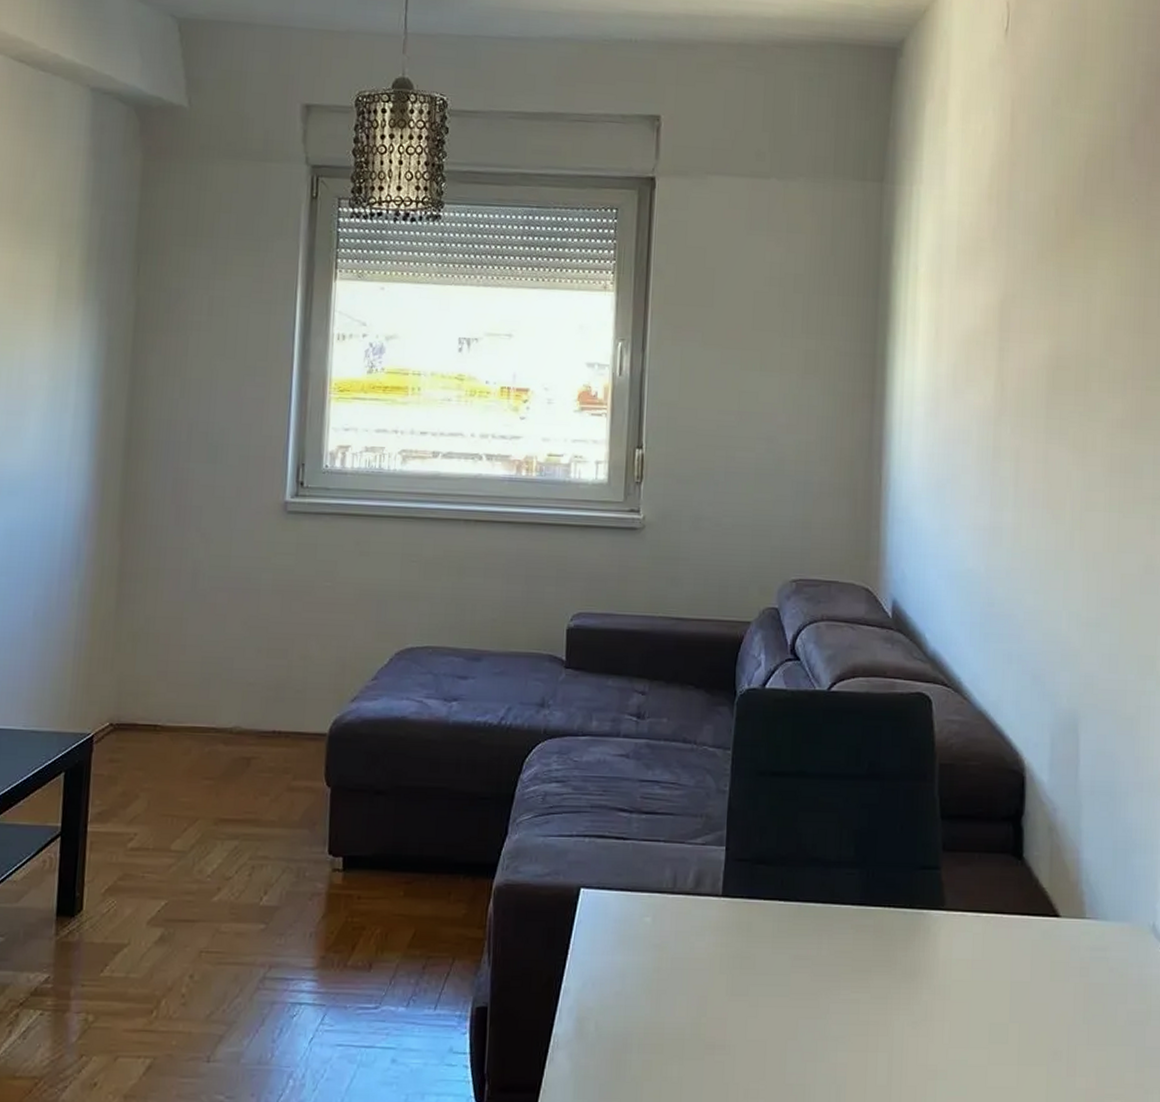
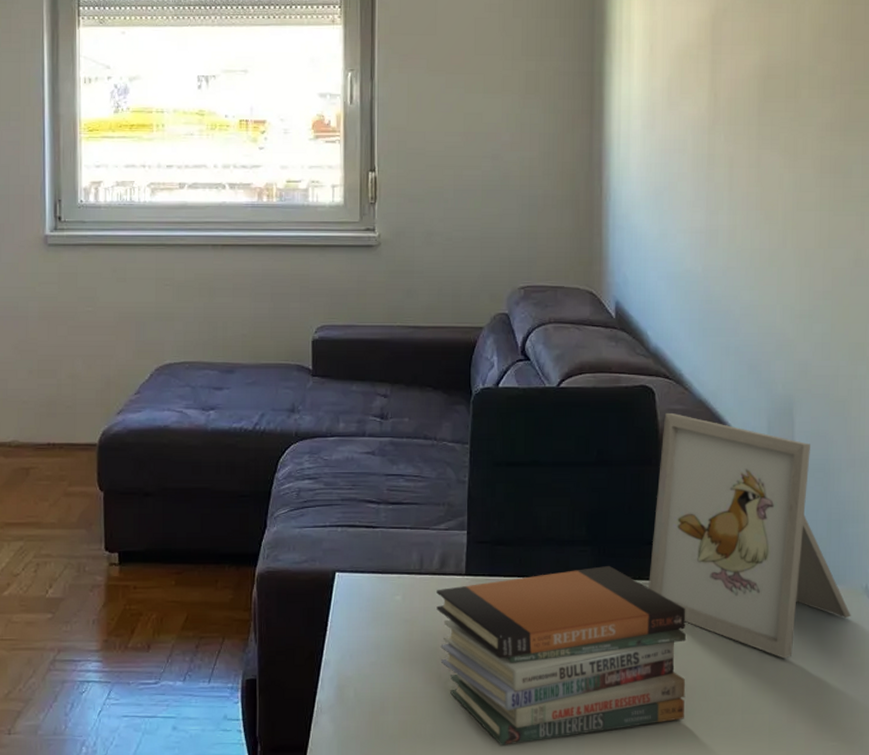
book stack: none [689,891,960,1093] -> present [436,565,687,746]
picture frame: none [920,724,1137,1003] -> present [648,413,851,659]

